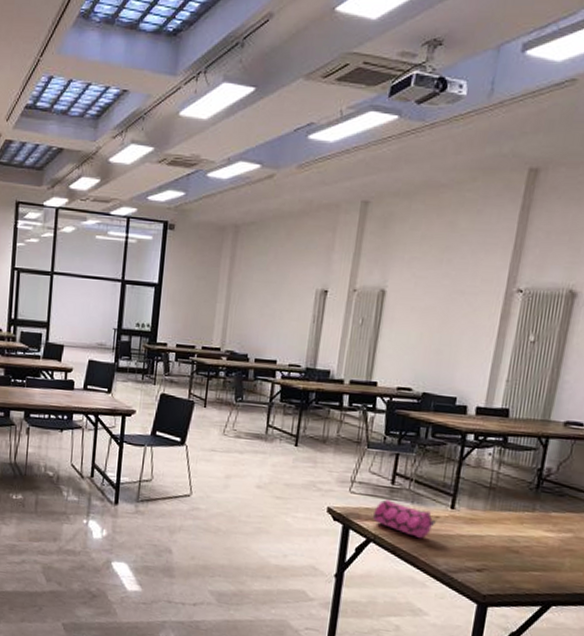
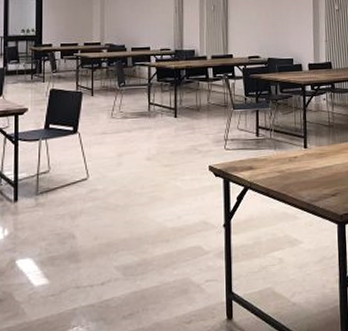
pencil case: present [372,499,436,539] -> none [246,150,295,179]

